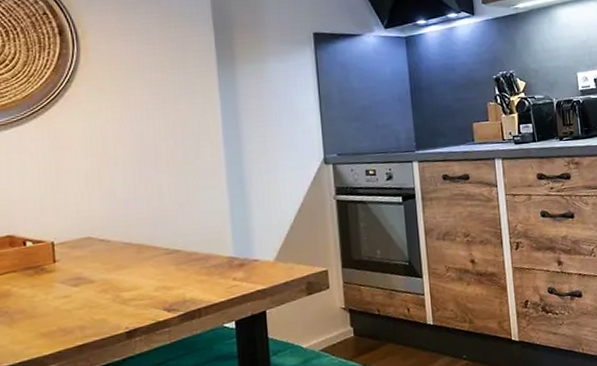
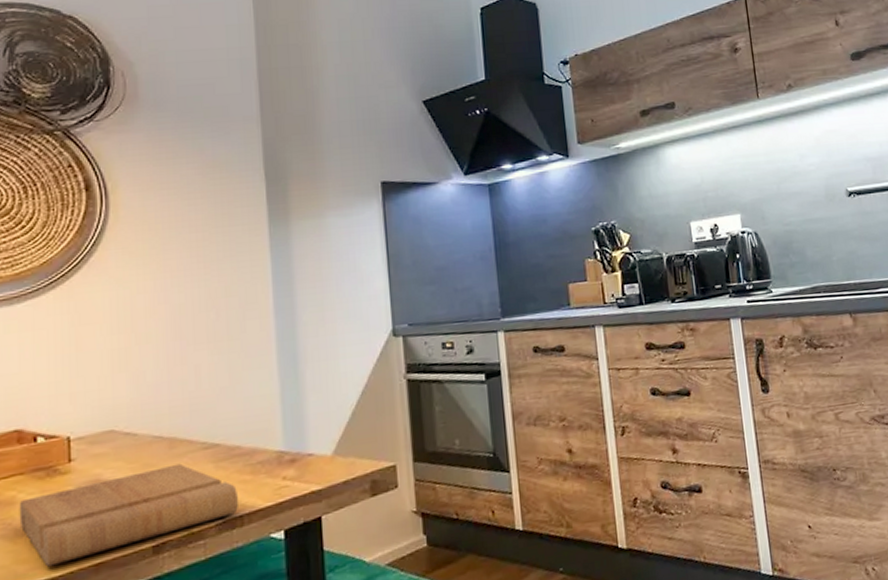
cutting board: none [13,265,197,347] -> present [19,463,238,567]

